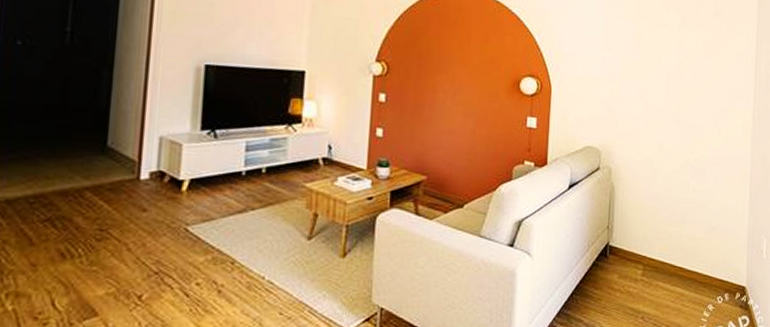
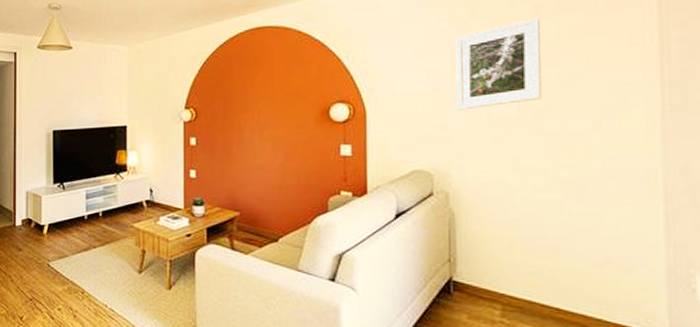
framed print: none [623,27,685,97] -> present [456,17,541,110]

